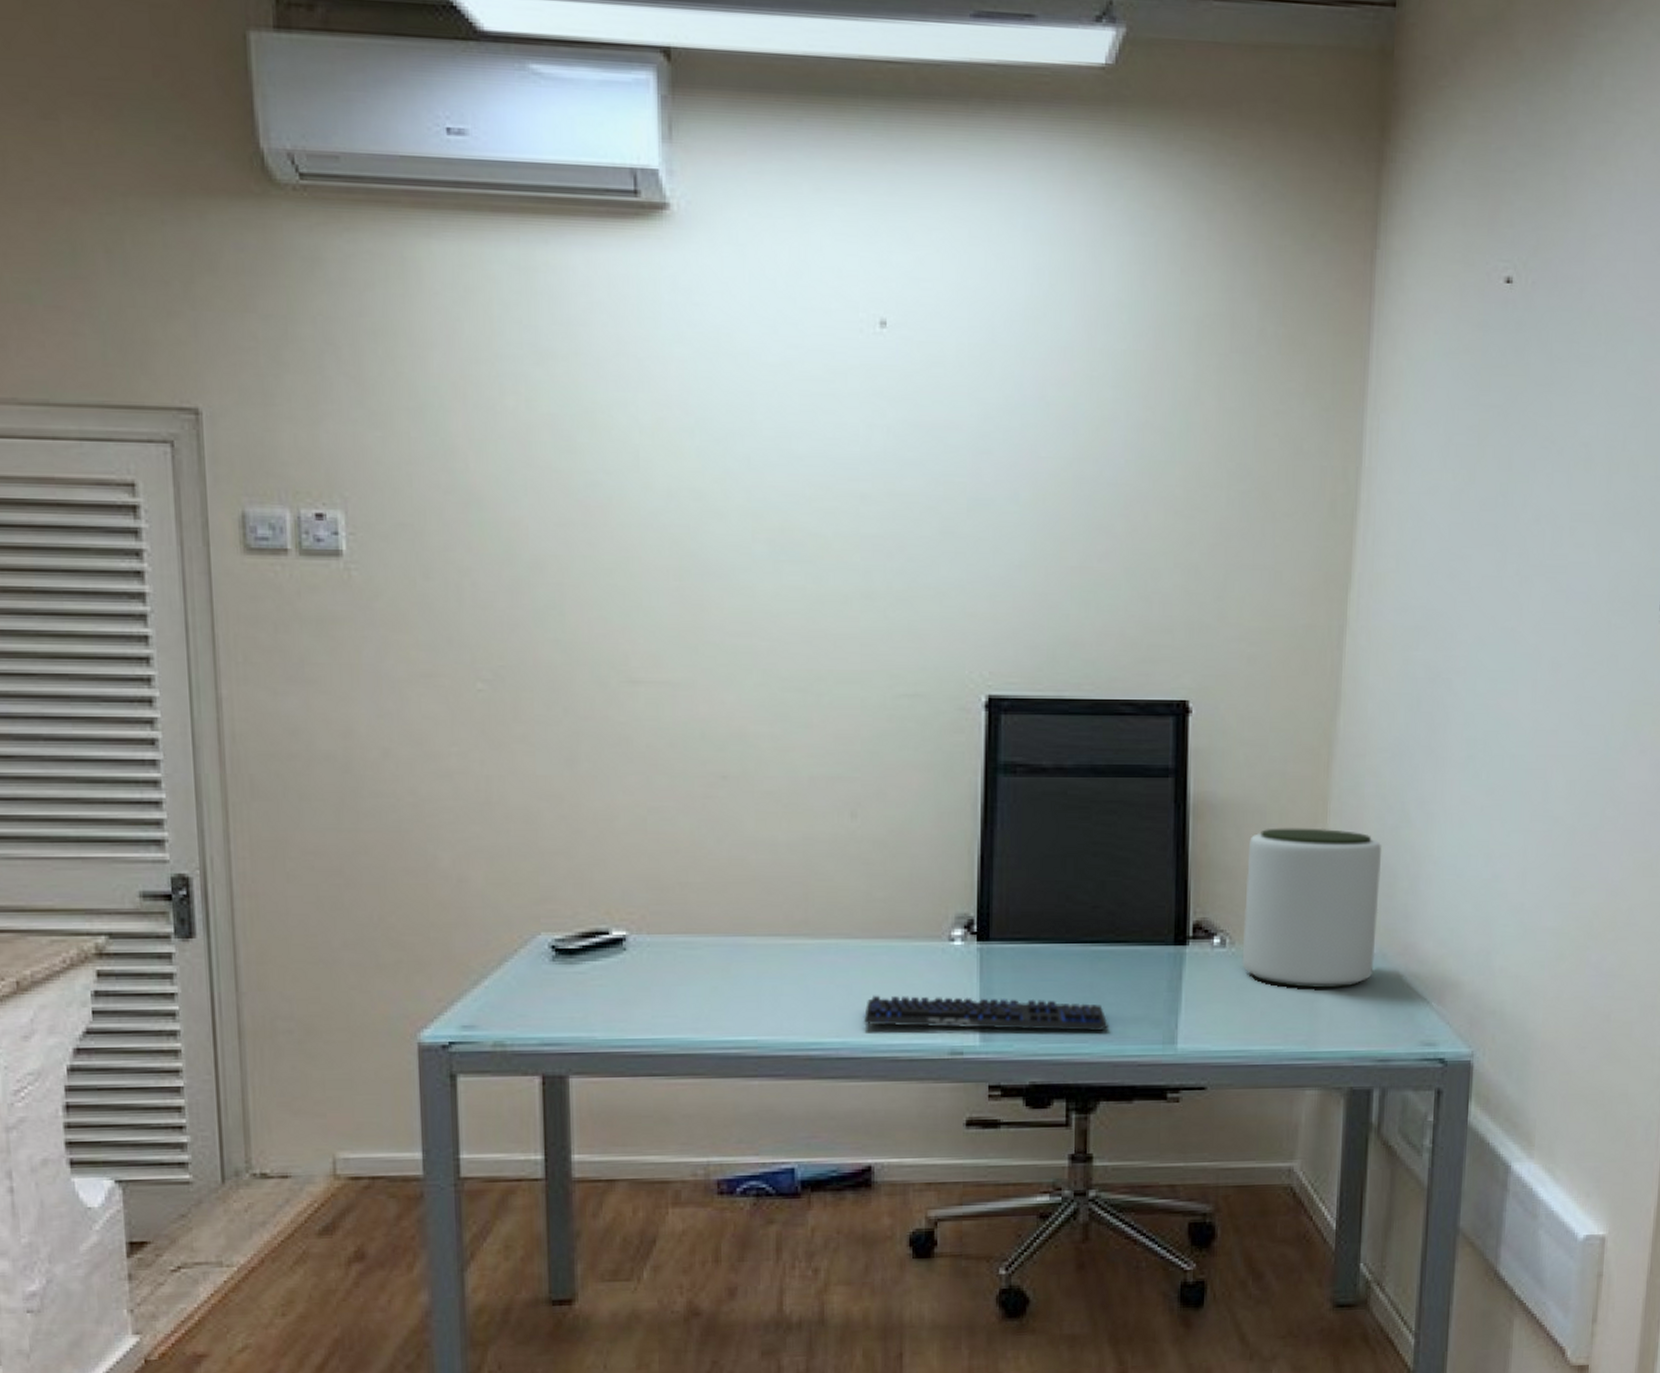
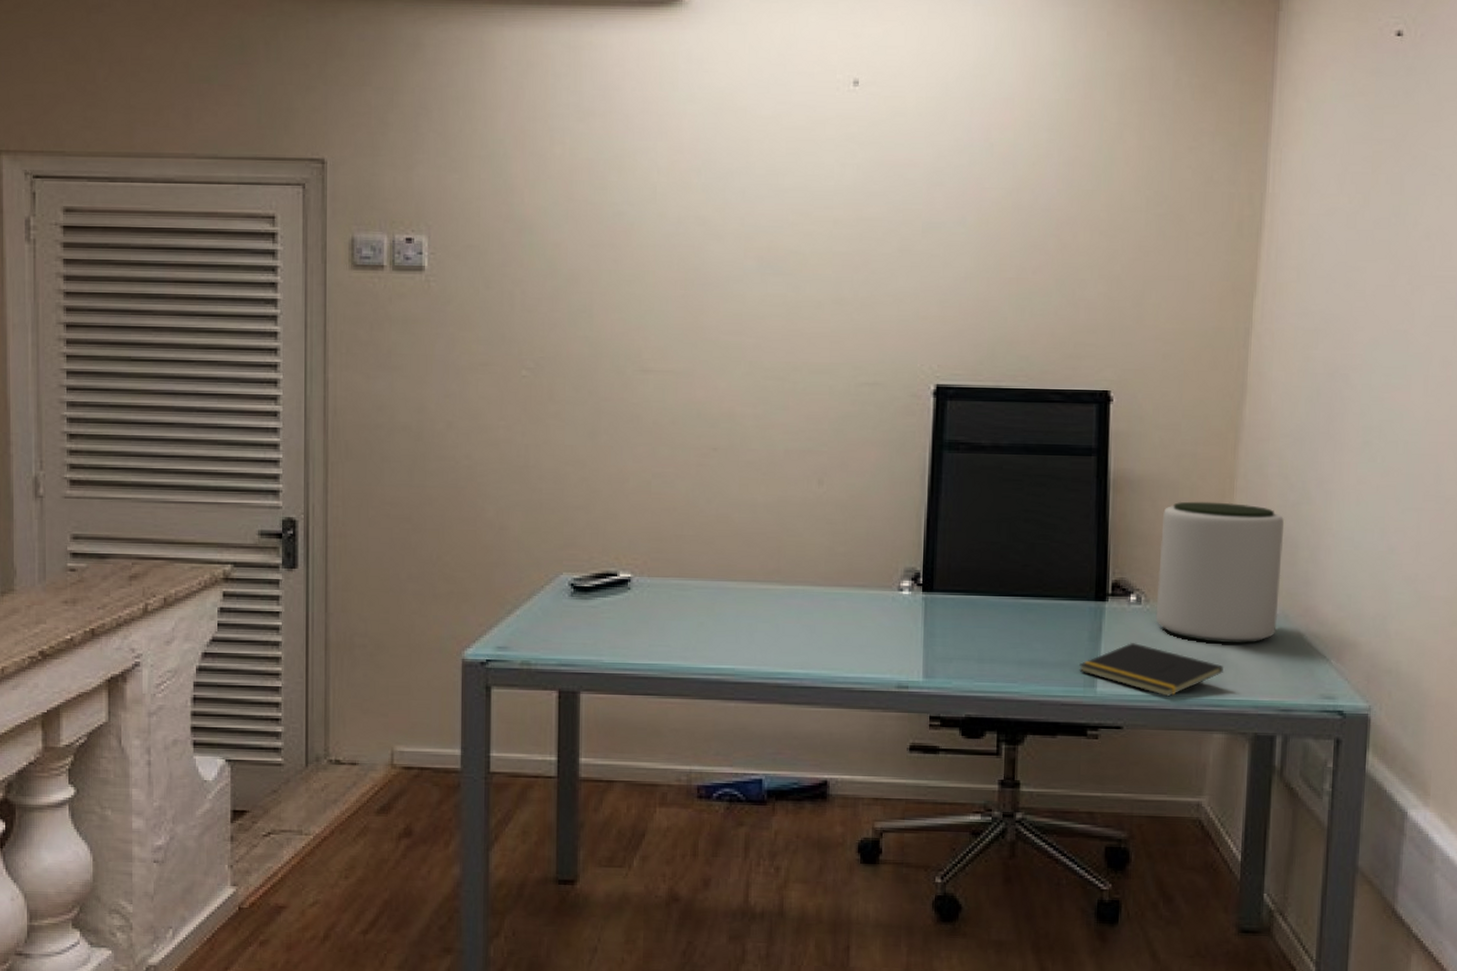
keyboard: present [863,995,1108,1032] -> none [823,634,1035,674]
notepad: none [1157,992,1316,1051] -> present [1079,643,1223,697]

